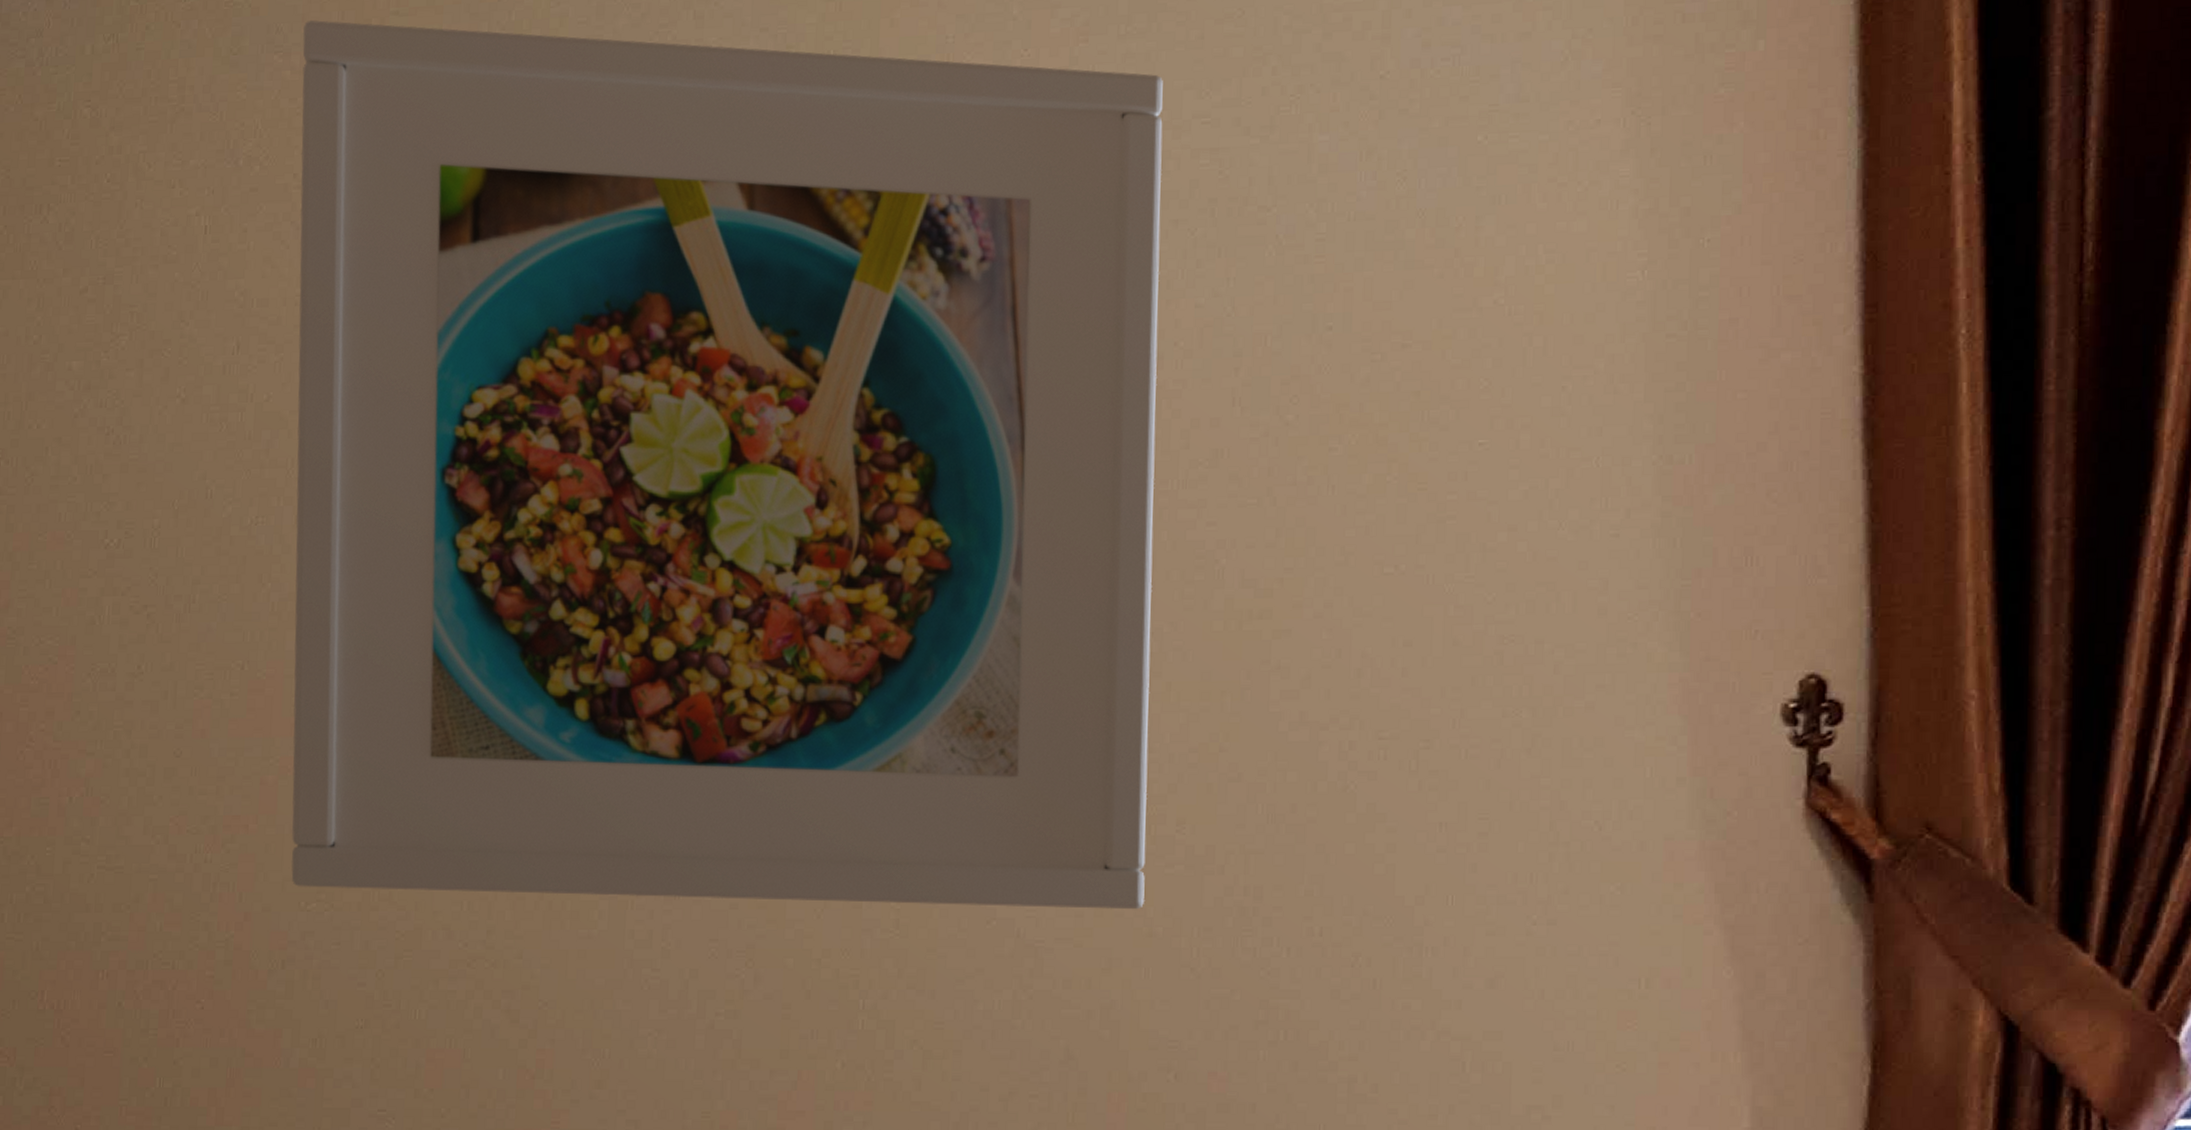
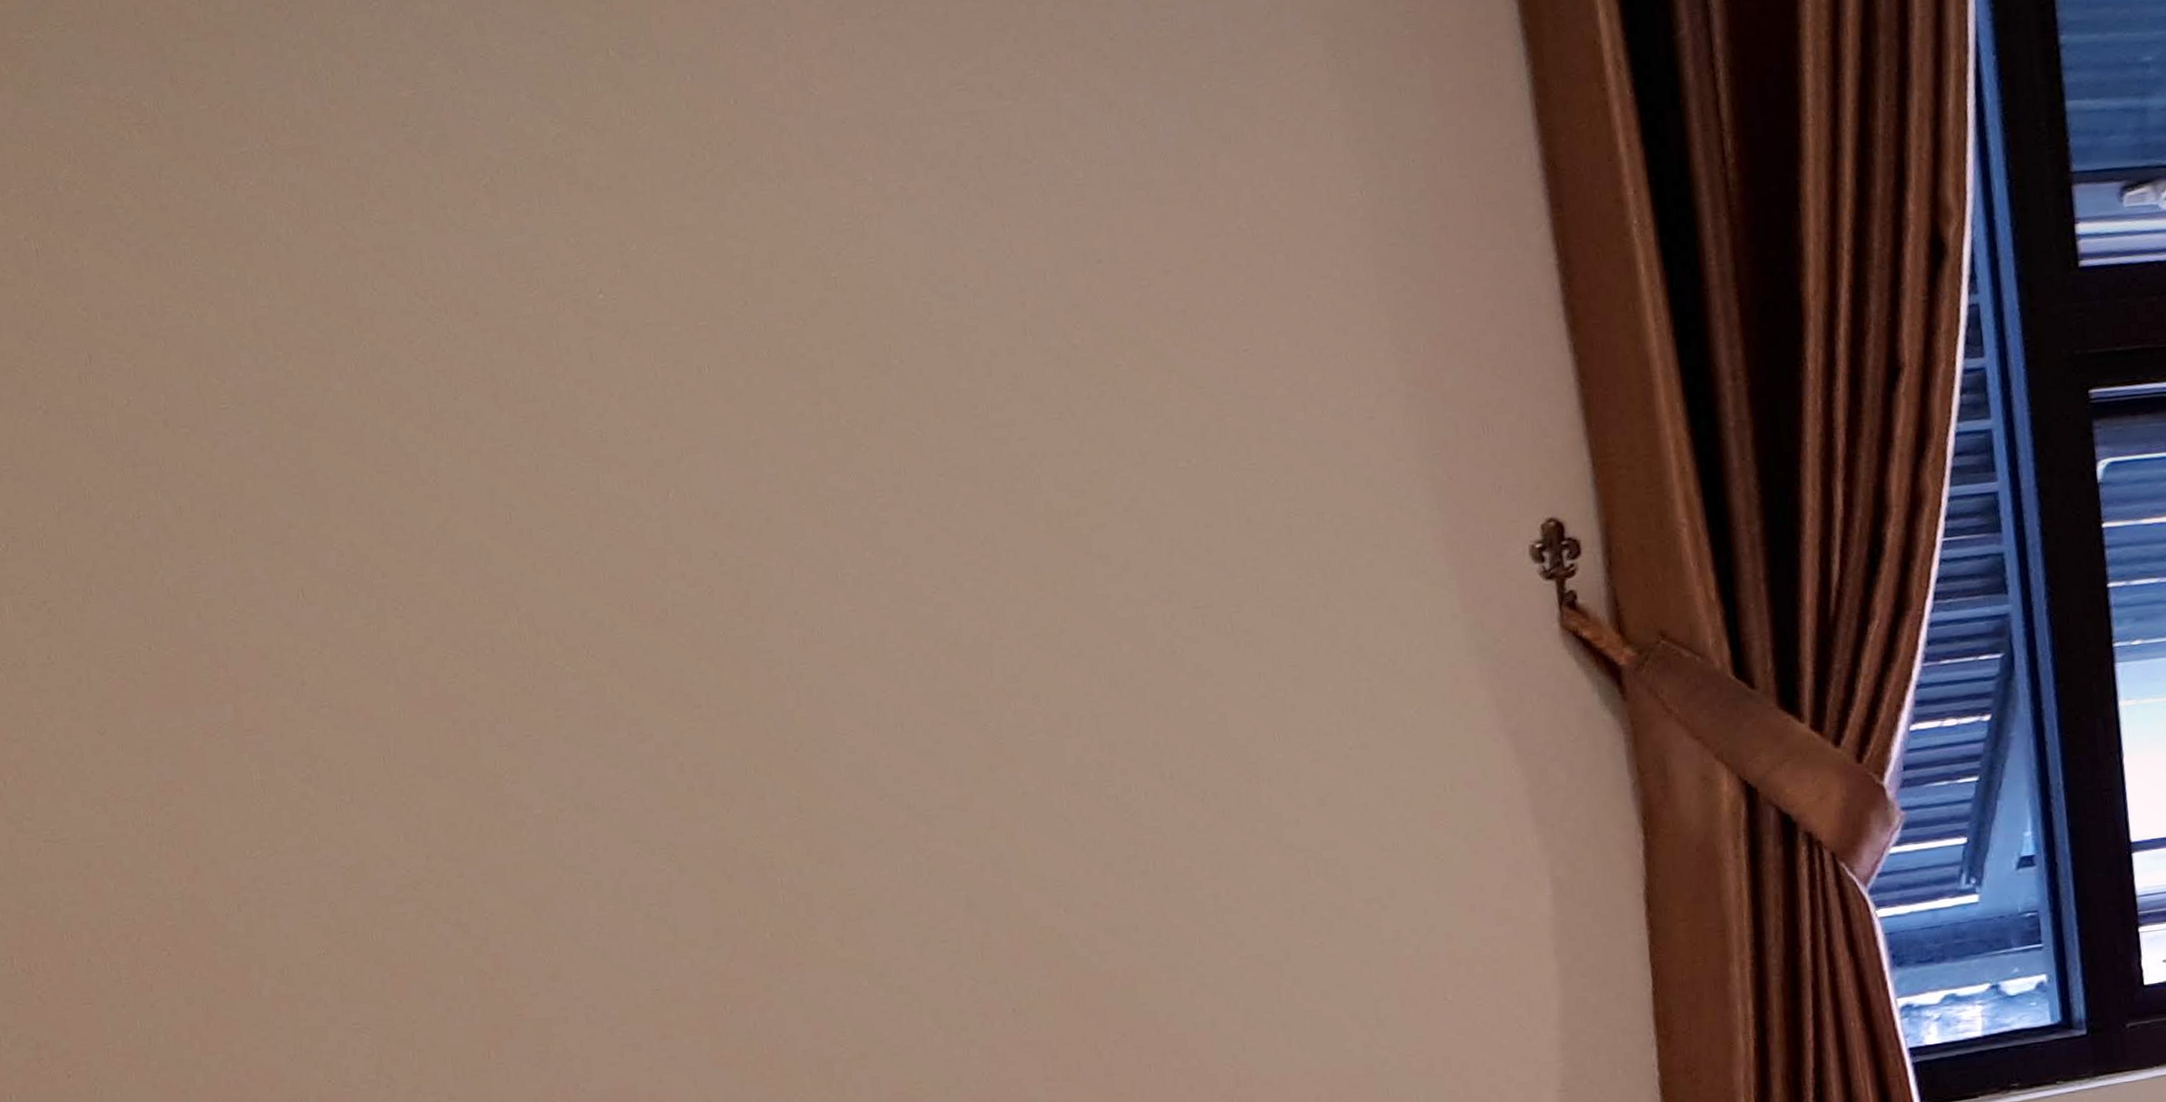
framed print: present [291,20,1163,910] -> none [97,49,1015,838]

